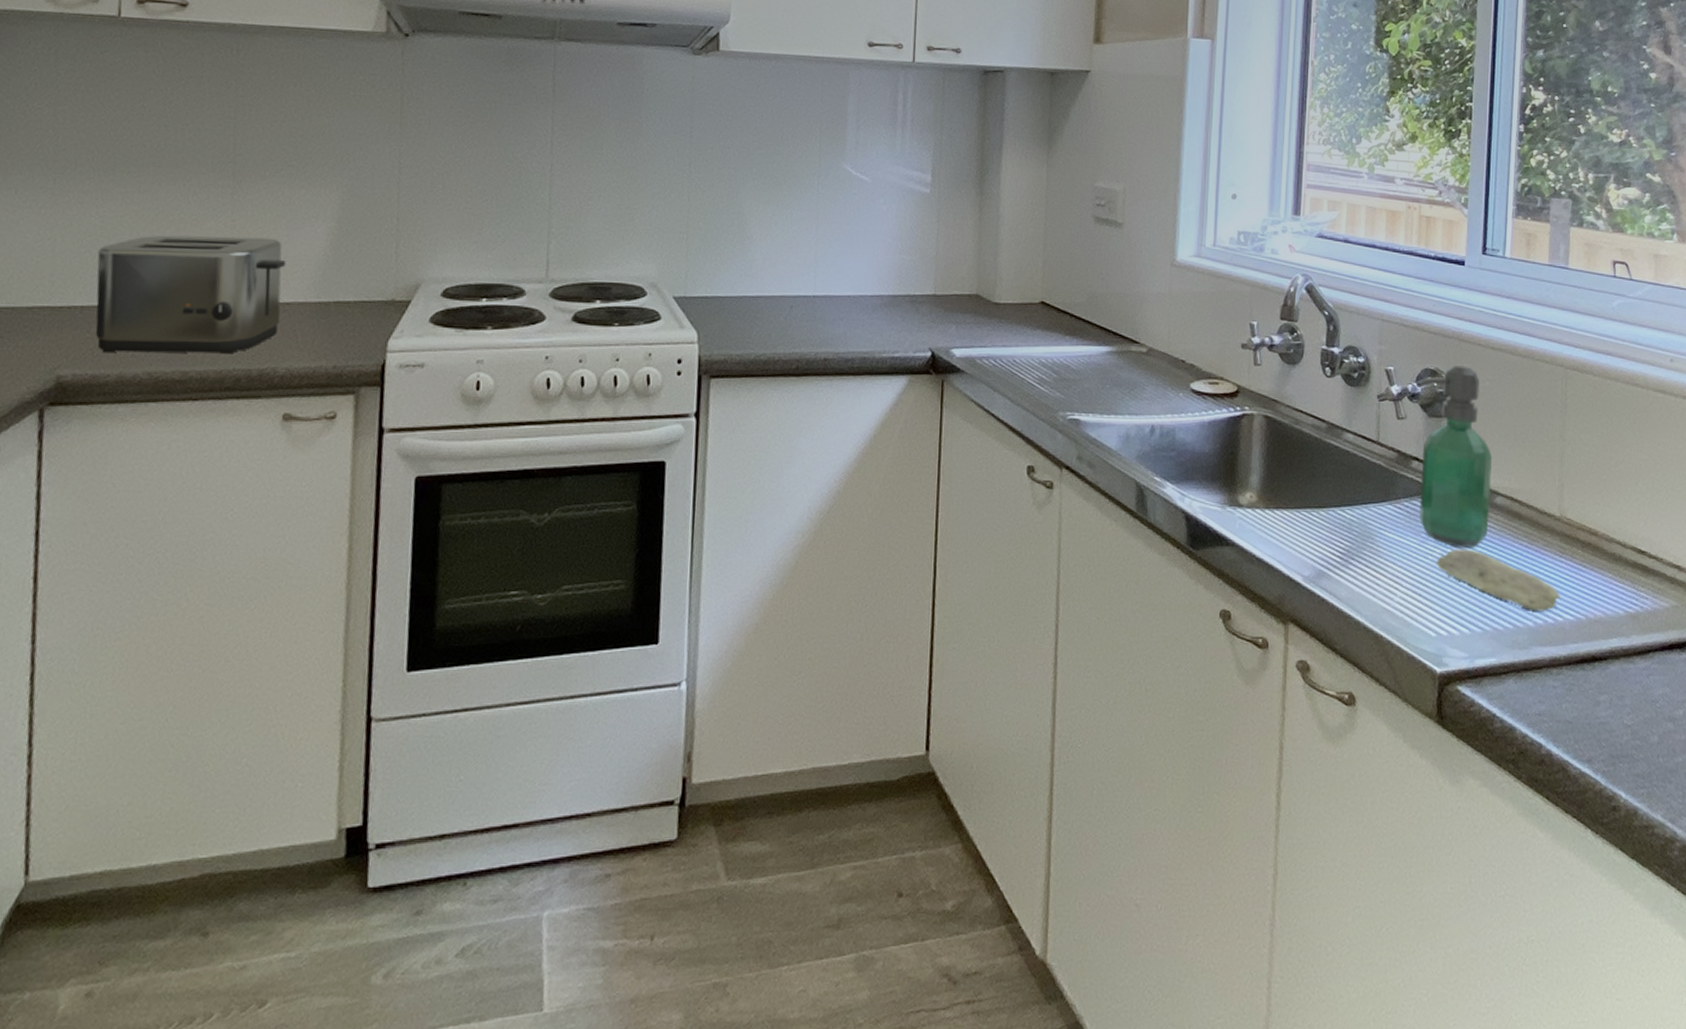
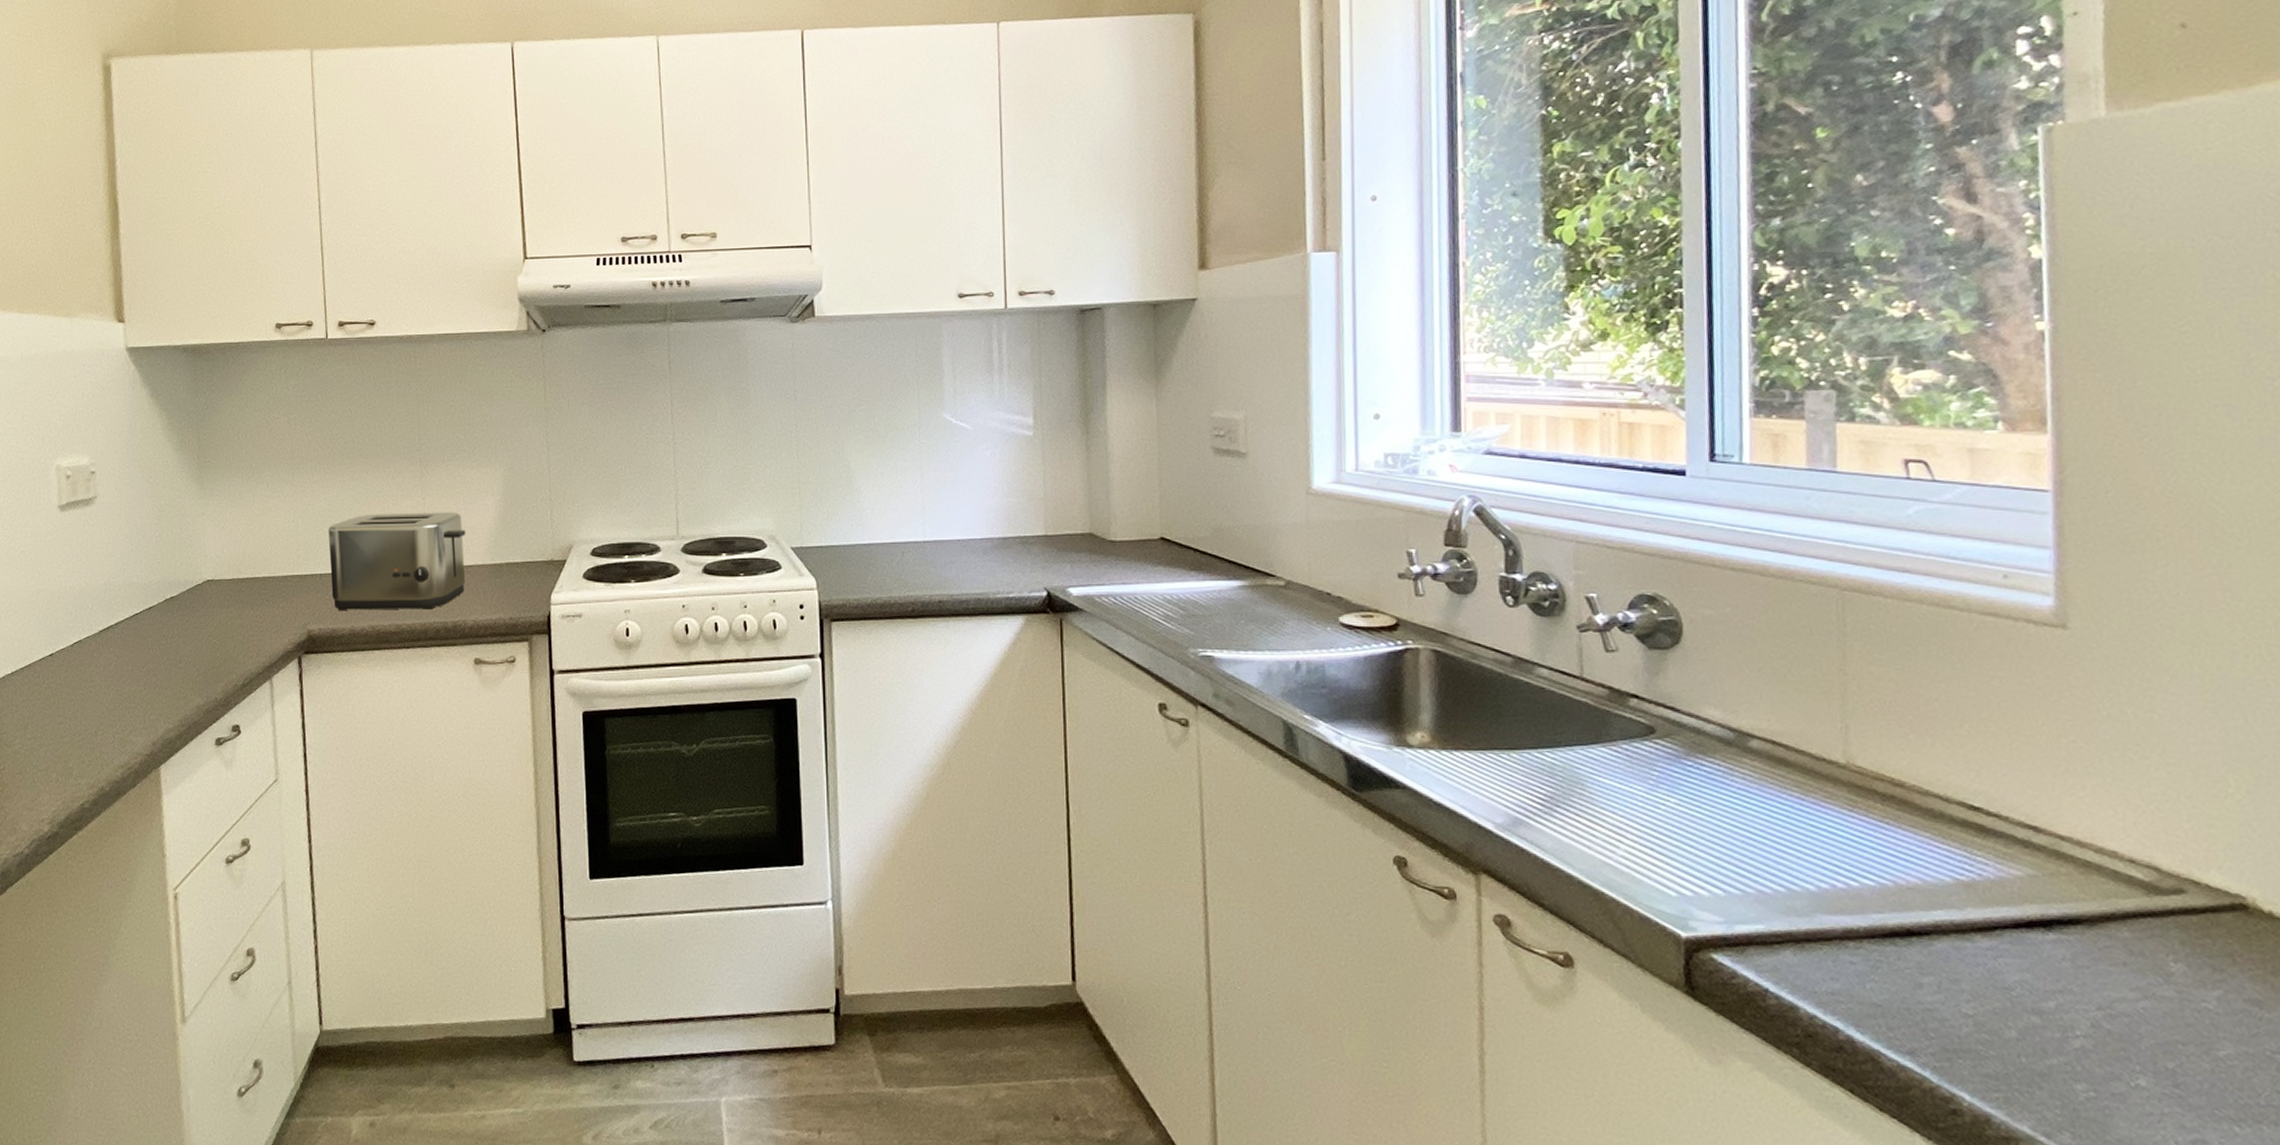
soap dispenser: present [1415,364,1493,547] -> none [1627,589,1743,797]
sponge: present [1436,549,1561,611] -> none [1670,798,1854,874]

